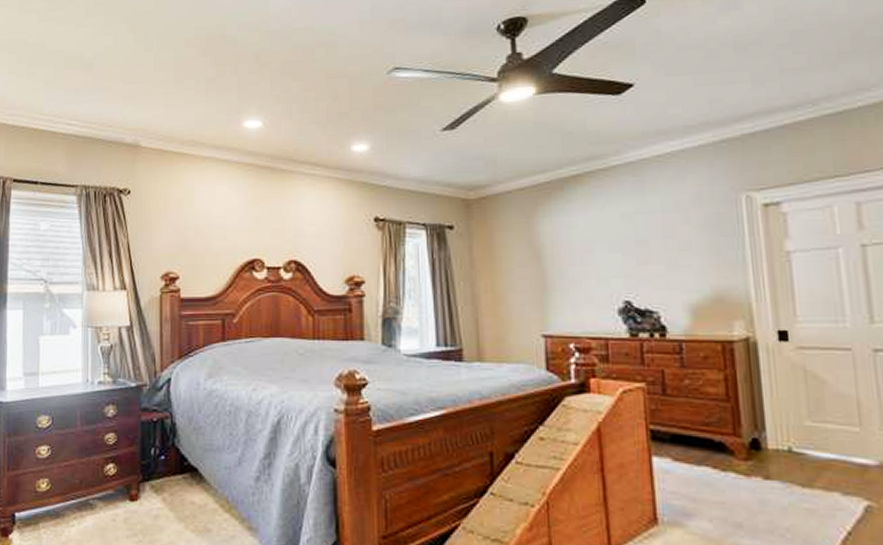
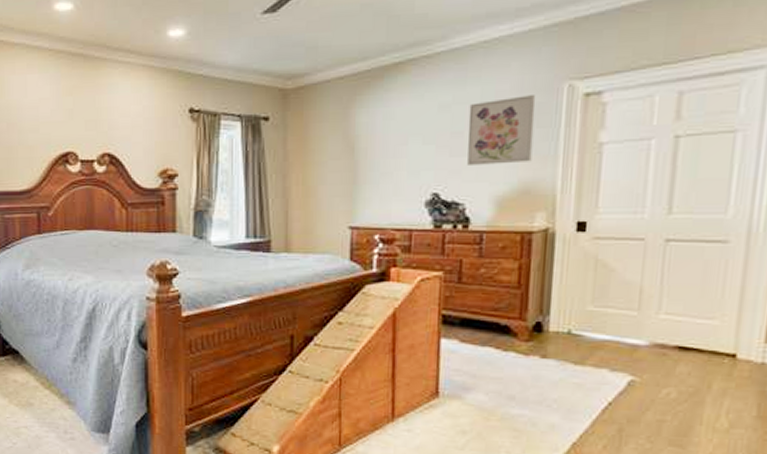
wall art: none [651,205,721,275] -> present [467,95,536,167]

